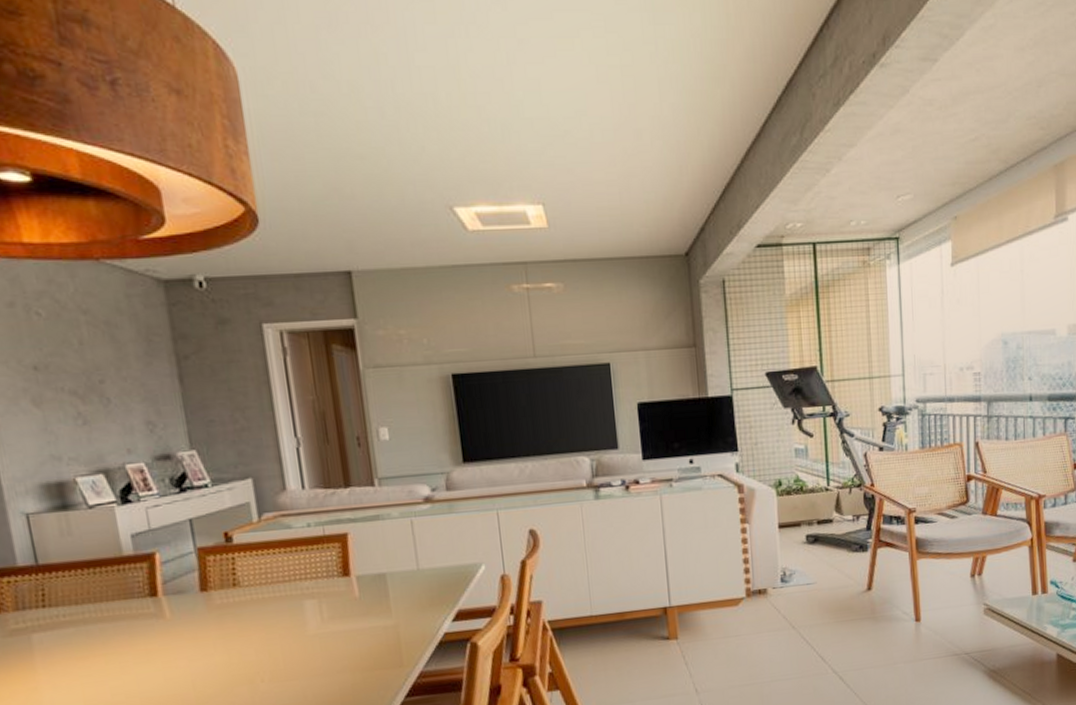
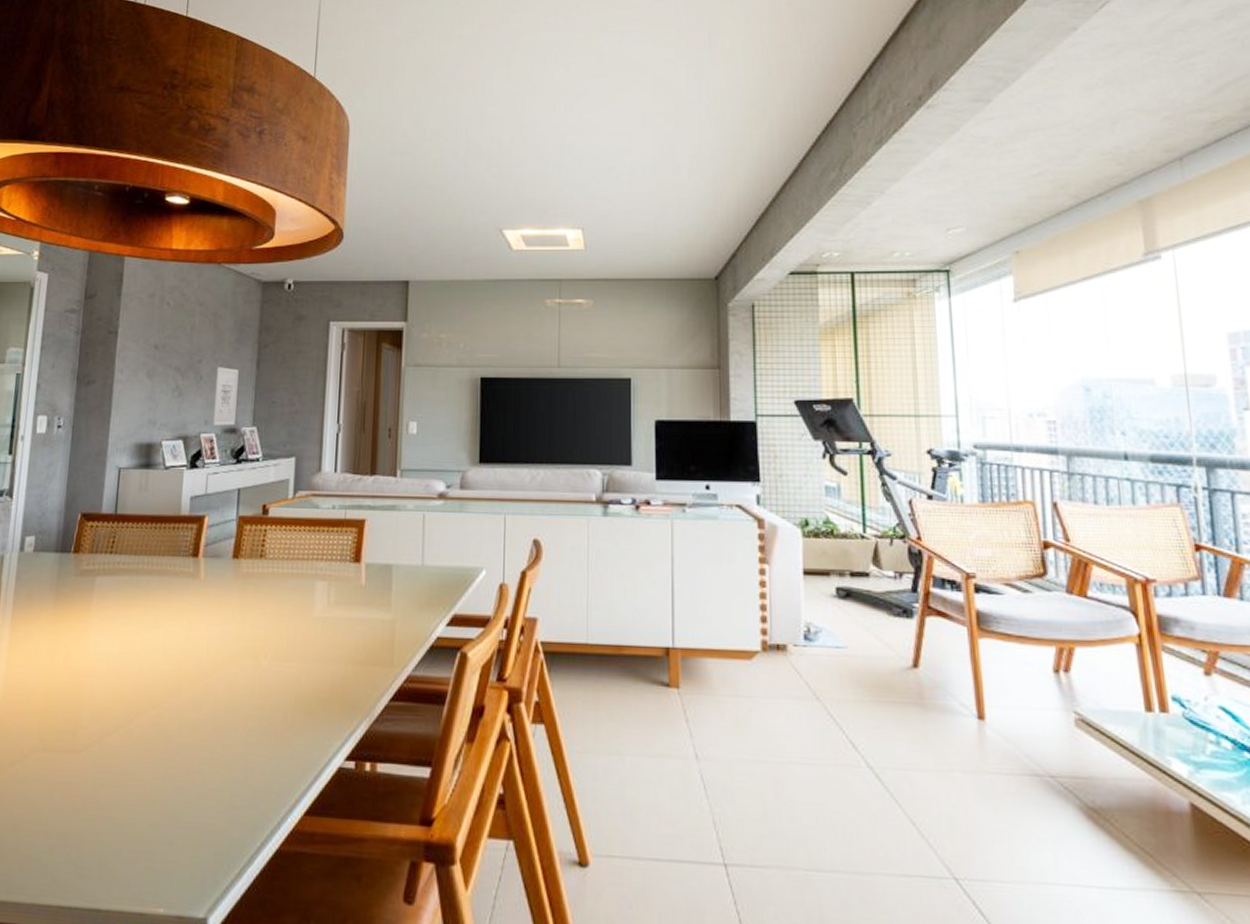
wall art: none [126,385,168,454] -> present [212,367,239,426]

